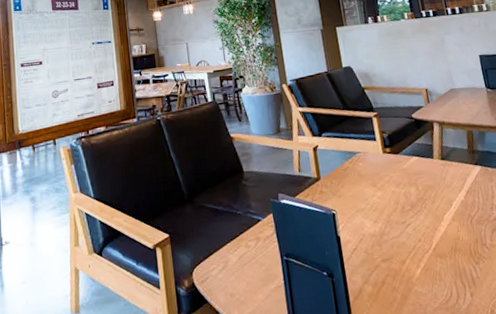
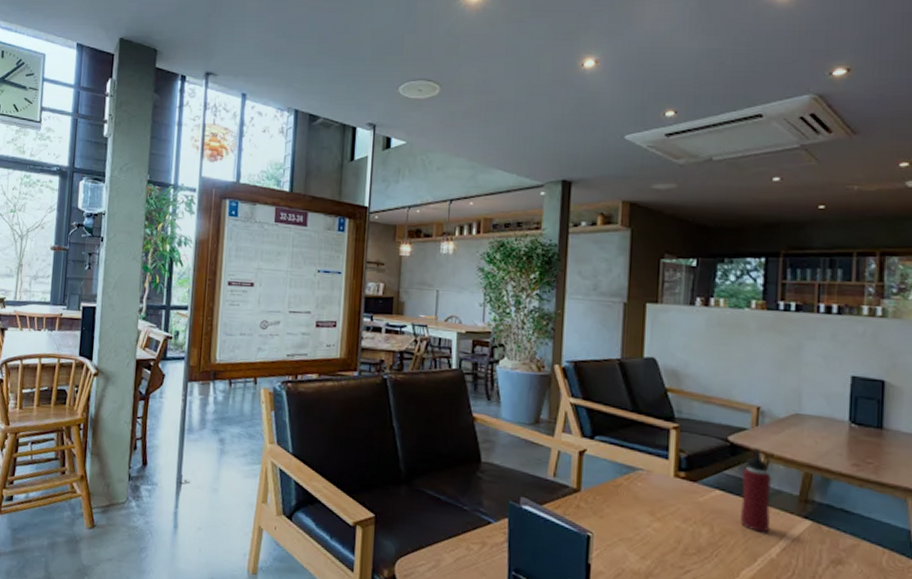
water bottle: none [427,119,455,183] -> present [741,448,771,533]

